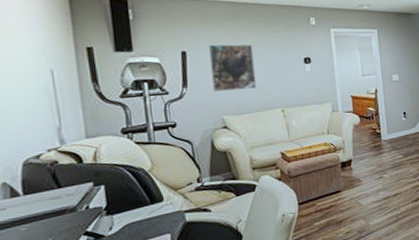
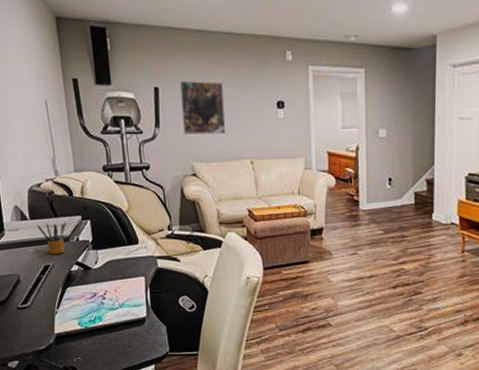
pencil box: none [33,191,73,230] -> present [37,222,67,255]

